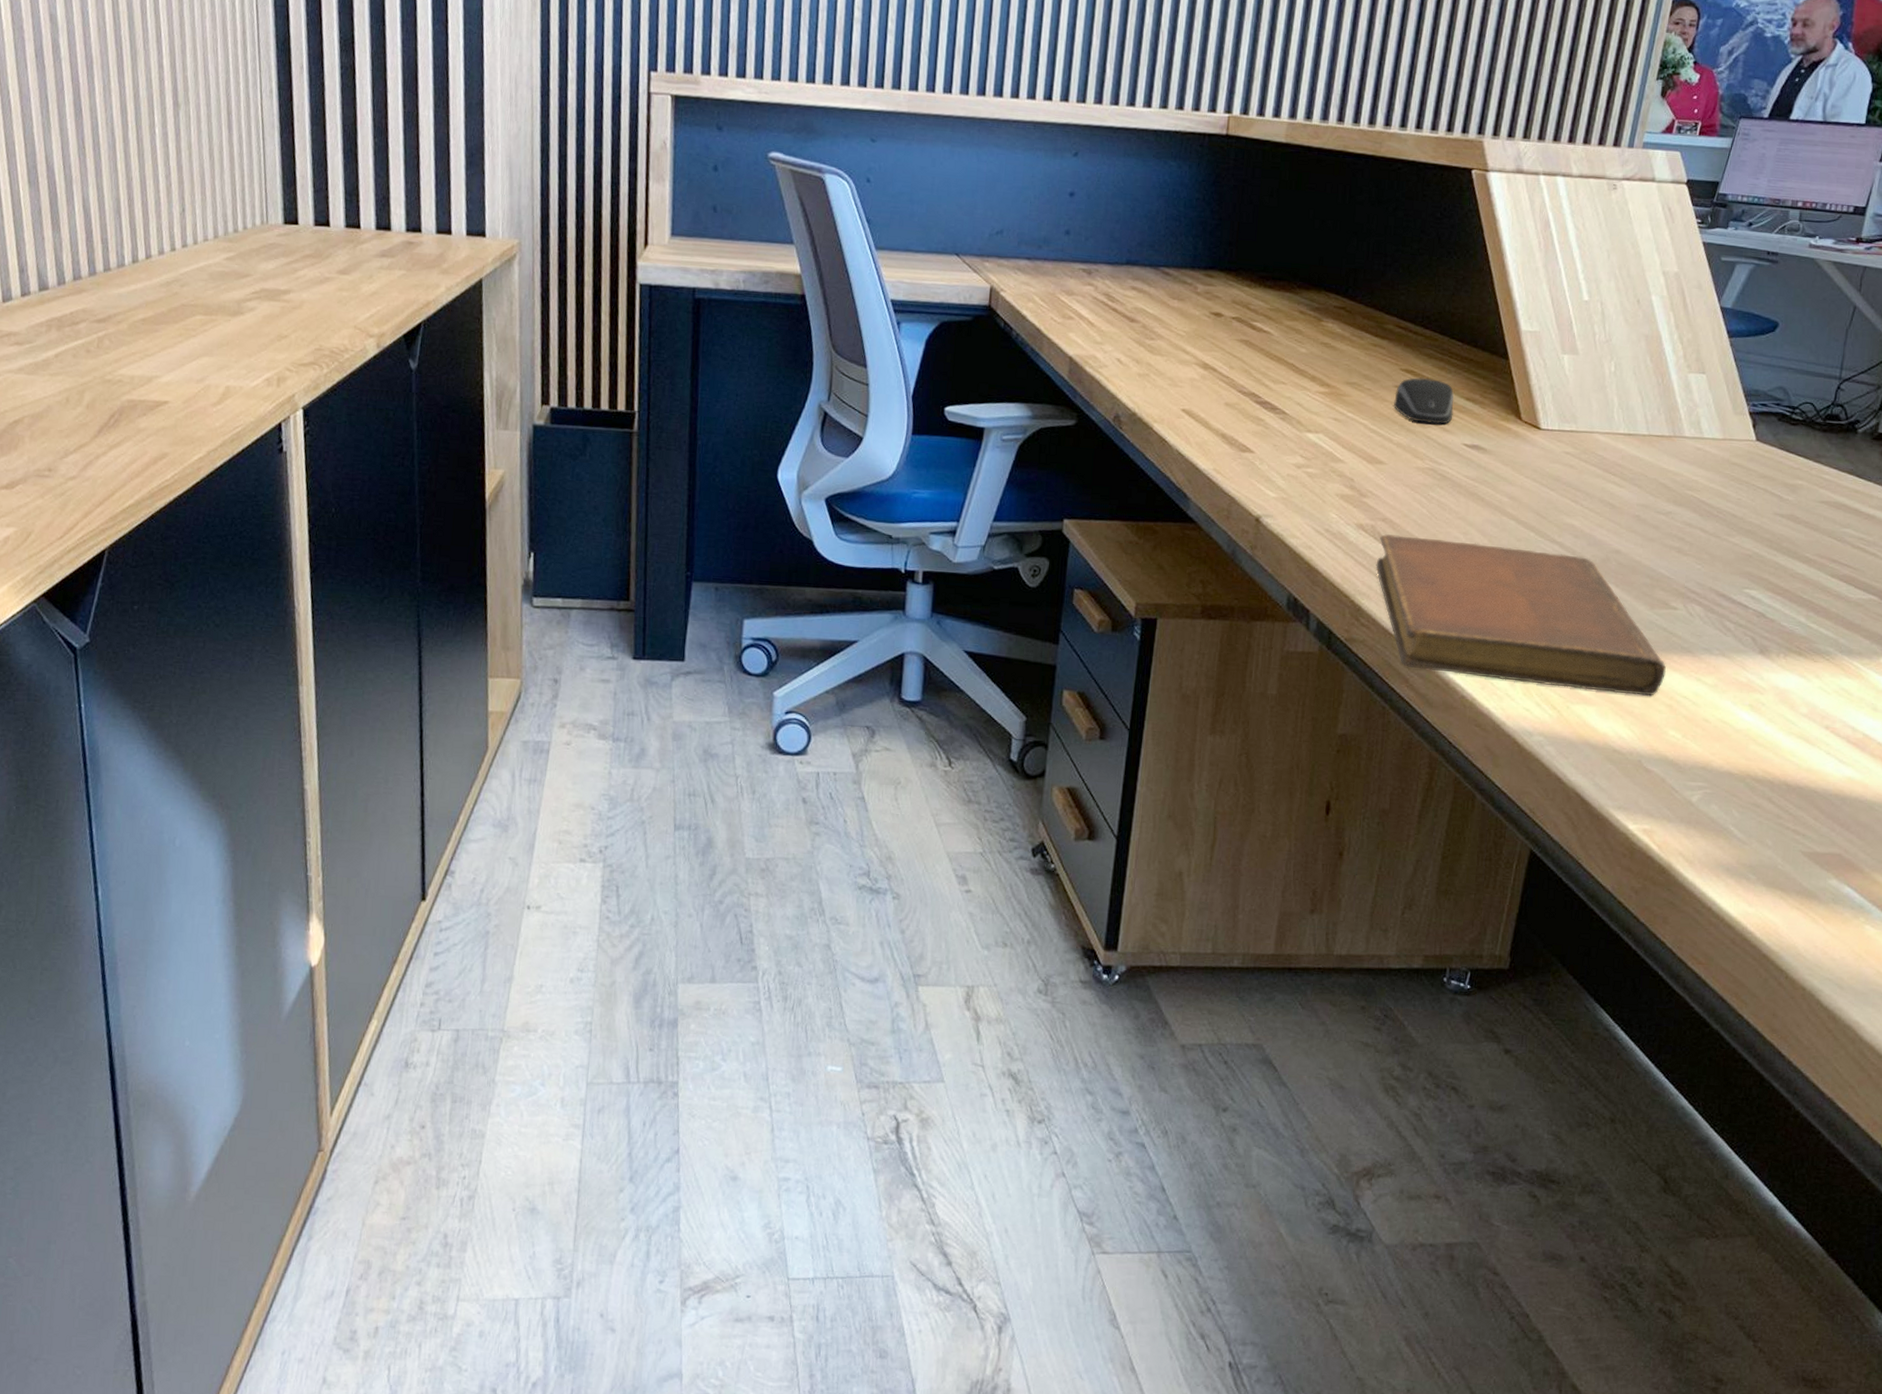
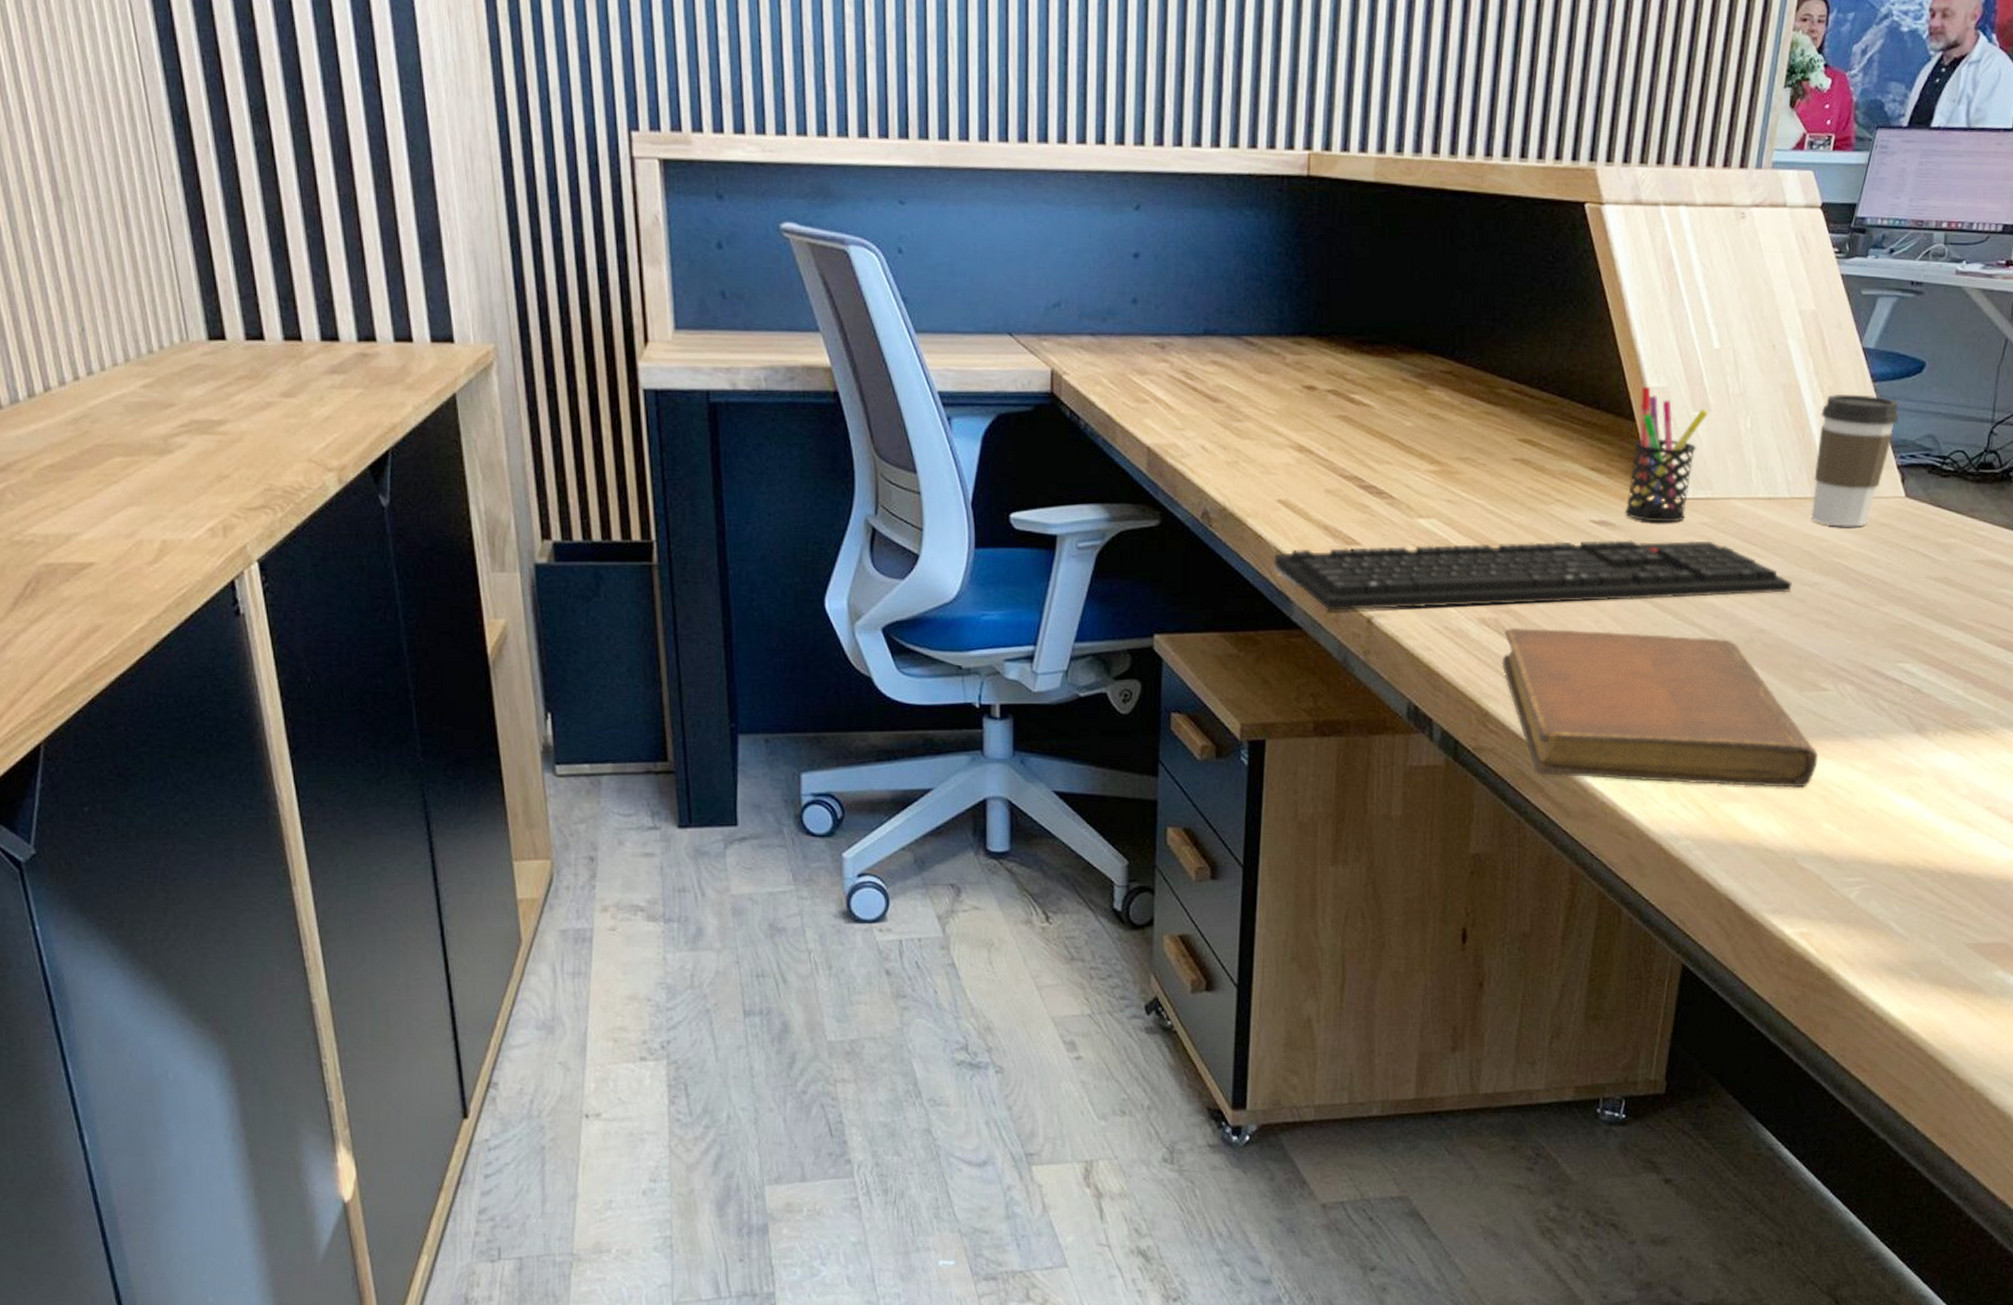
keyboard: none [1175,453,1647,520] -> present [1274,540,1792,611]
computer mouse: present [1393,377,1454,425] -> none [1511,447,1578,501]
pen holder: none [1494,330,1576,451] -> present [1624,387,1708,523]
coffee cup: none [1667,346,1753,465] -> present [1810,394,1900,527]

